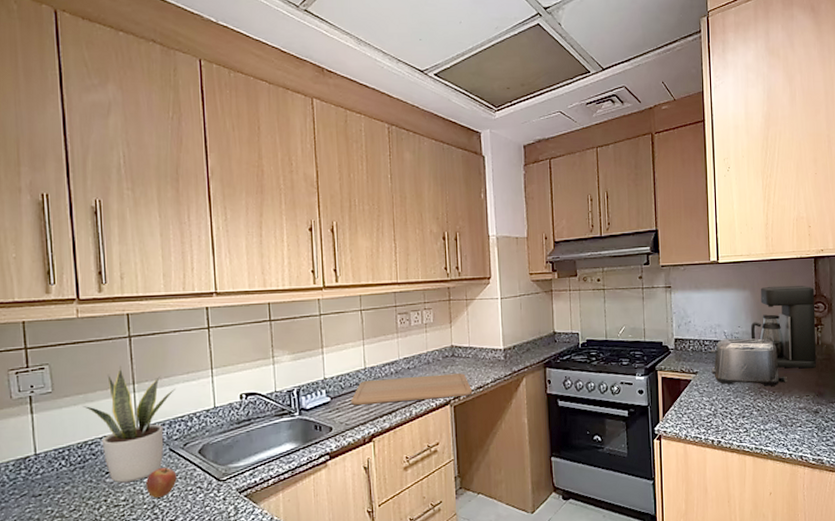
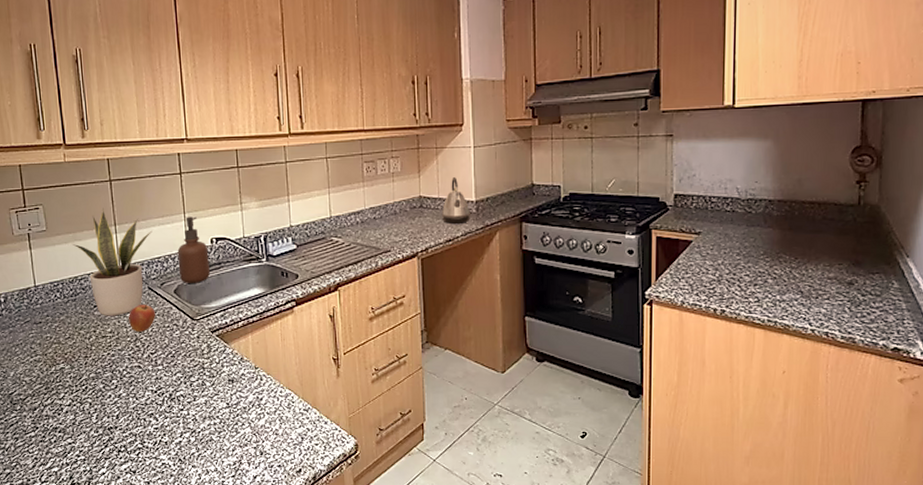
soap dispenser: none [203,372,239,442] -> present [177,216,210,283]
chopping board: present [351,373,473,405] -> none [316,225,442,253]
kettle: none [472,326,499,371] -> present [441,176,470,224]
toaster: present [711,338,787,387] -> none [718,195,815,252]
coffee maker: present [750,285,817,369] -> none [770,134,860,233]

